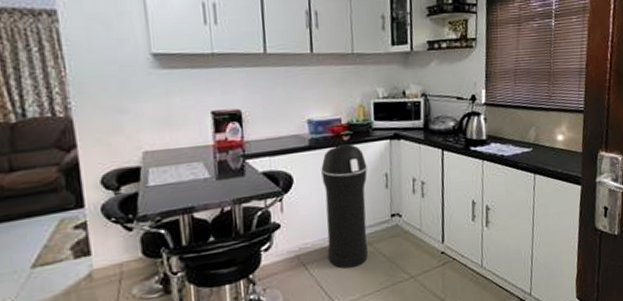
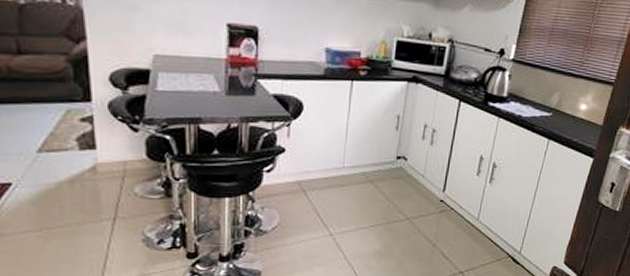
trash can: present [321,143,368,269] -> none [328,78,380,201]

